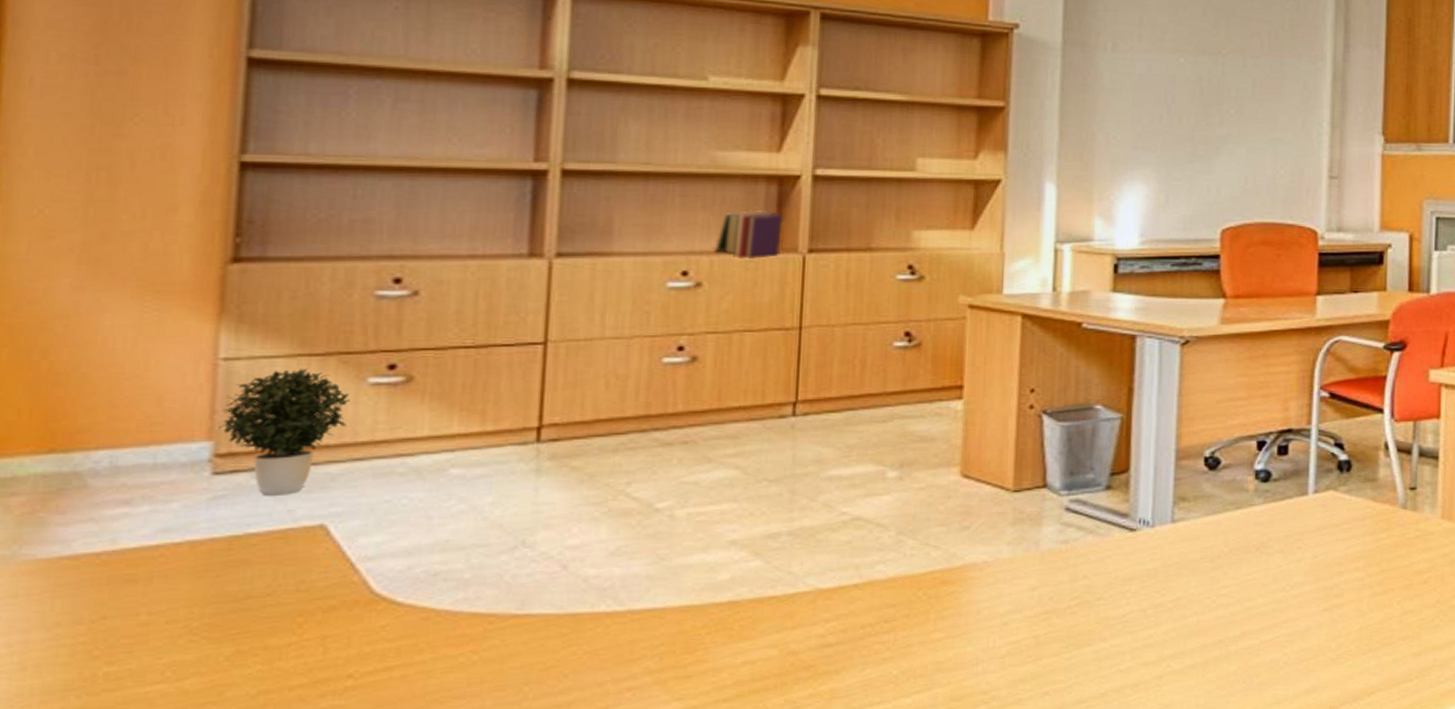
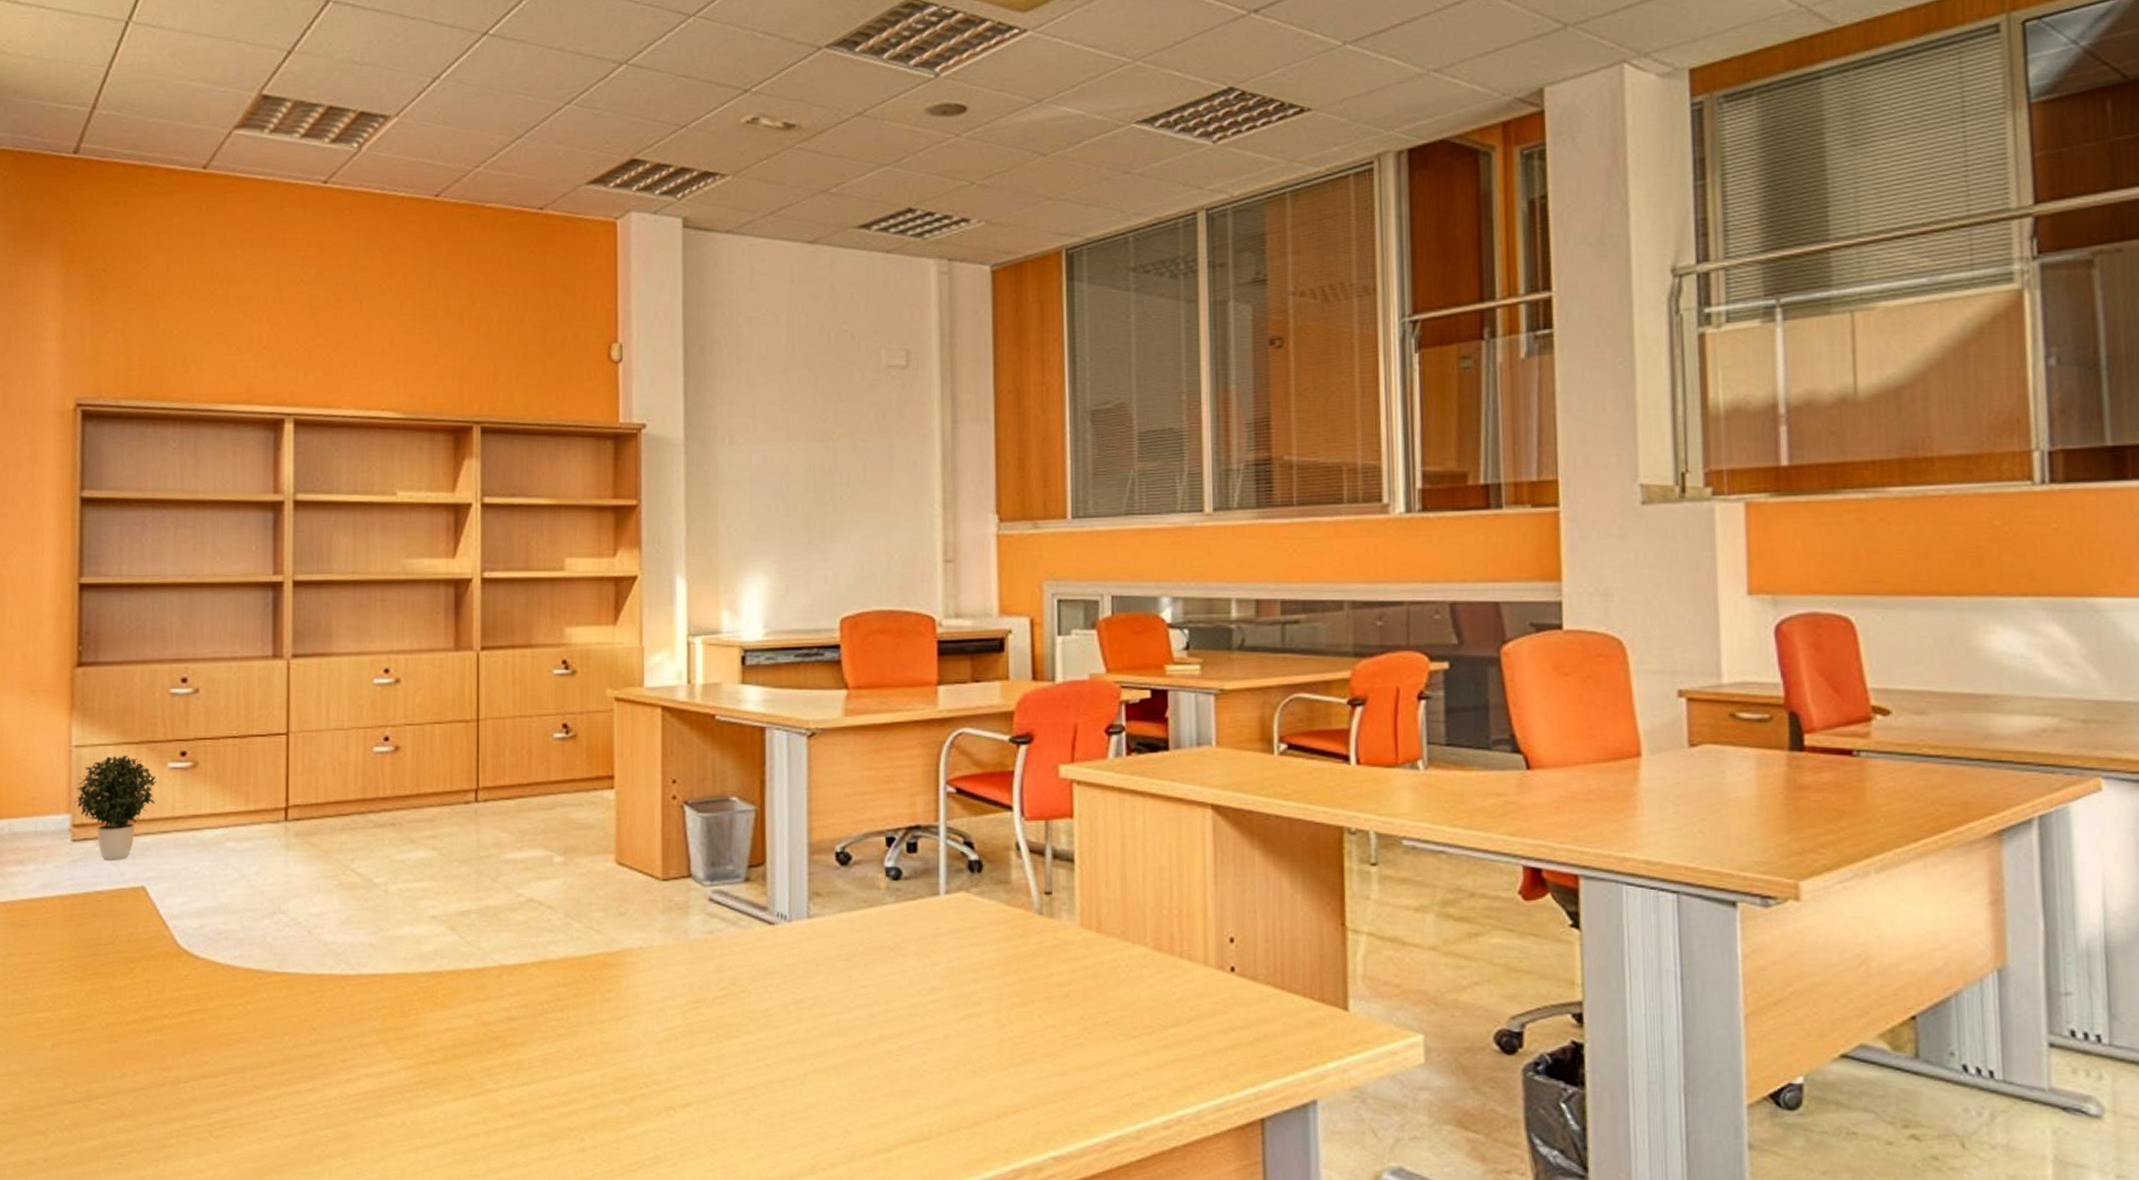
books: present [715,209,784,260] -> none [409,611,460,658]

